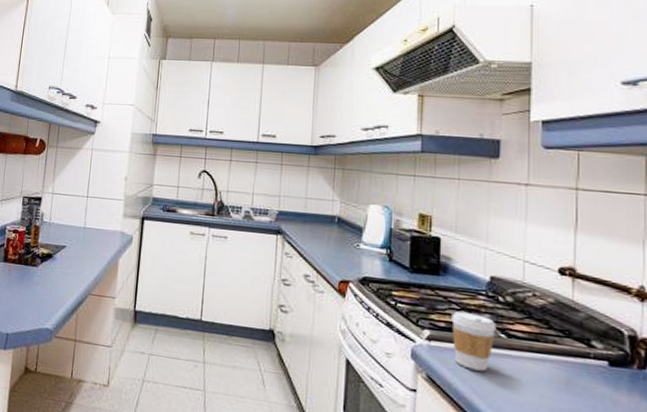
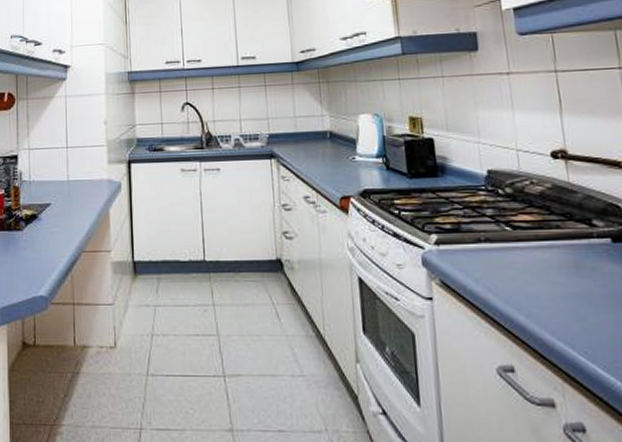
coffee cup: present [451,311,497,372] -> none [455,210,501,268]

